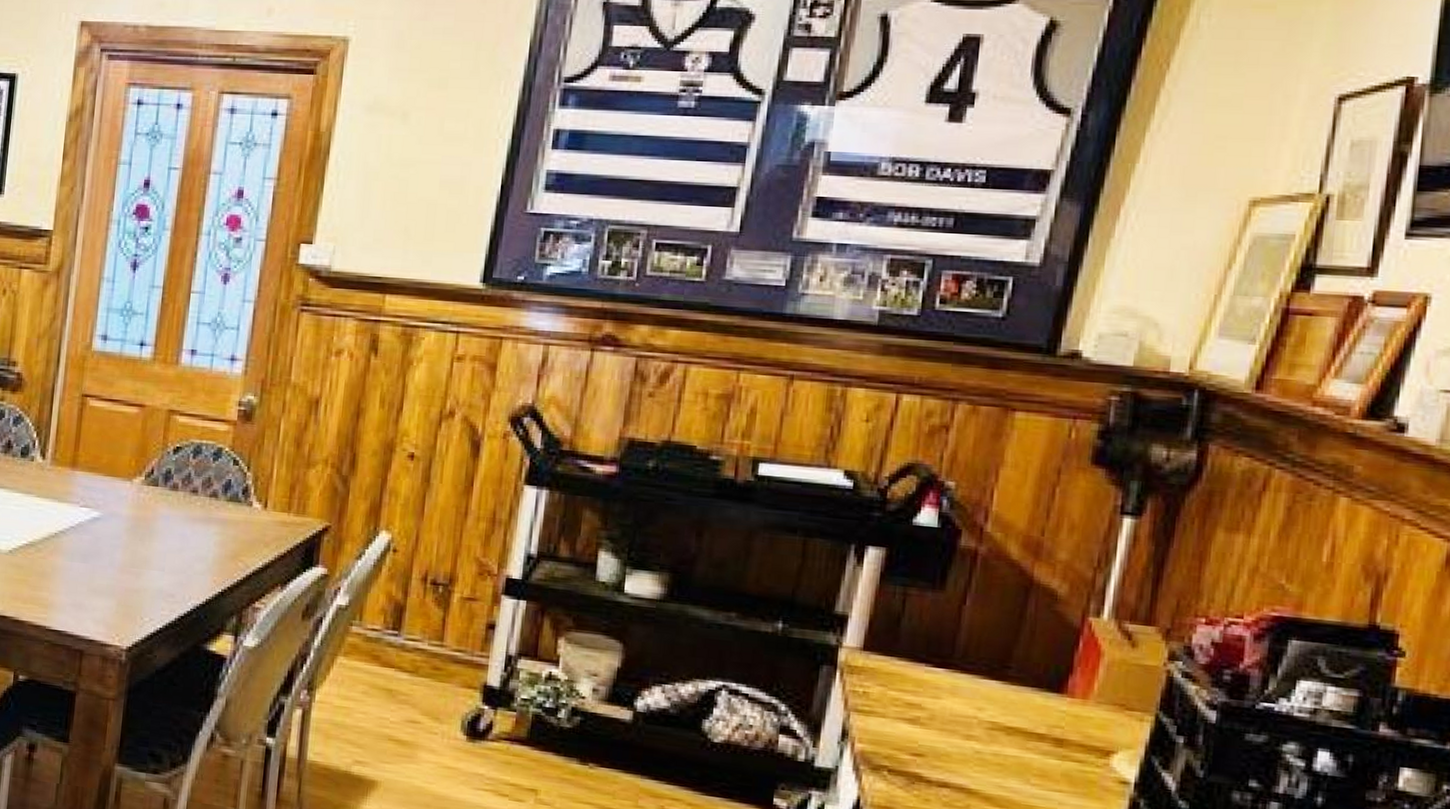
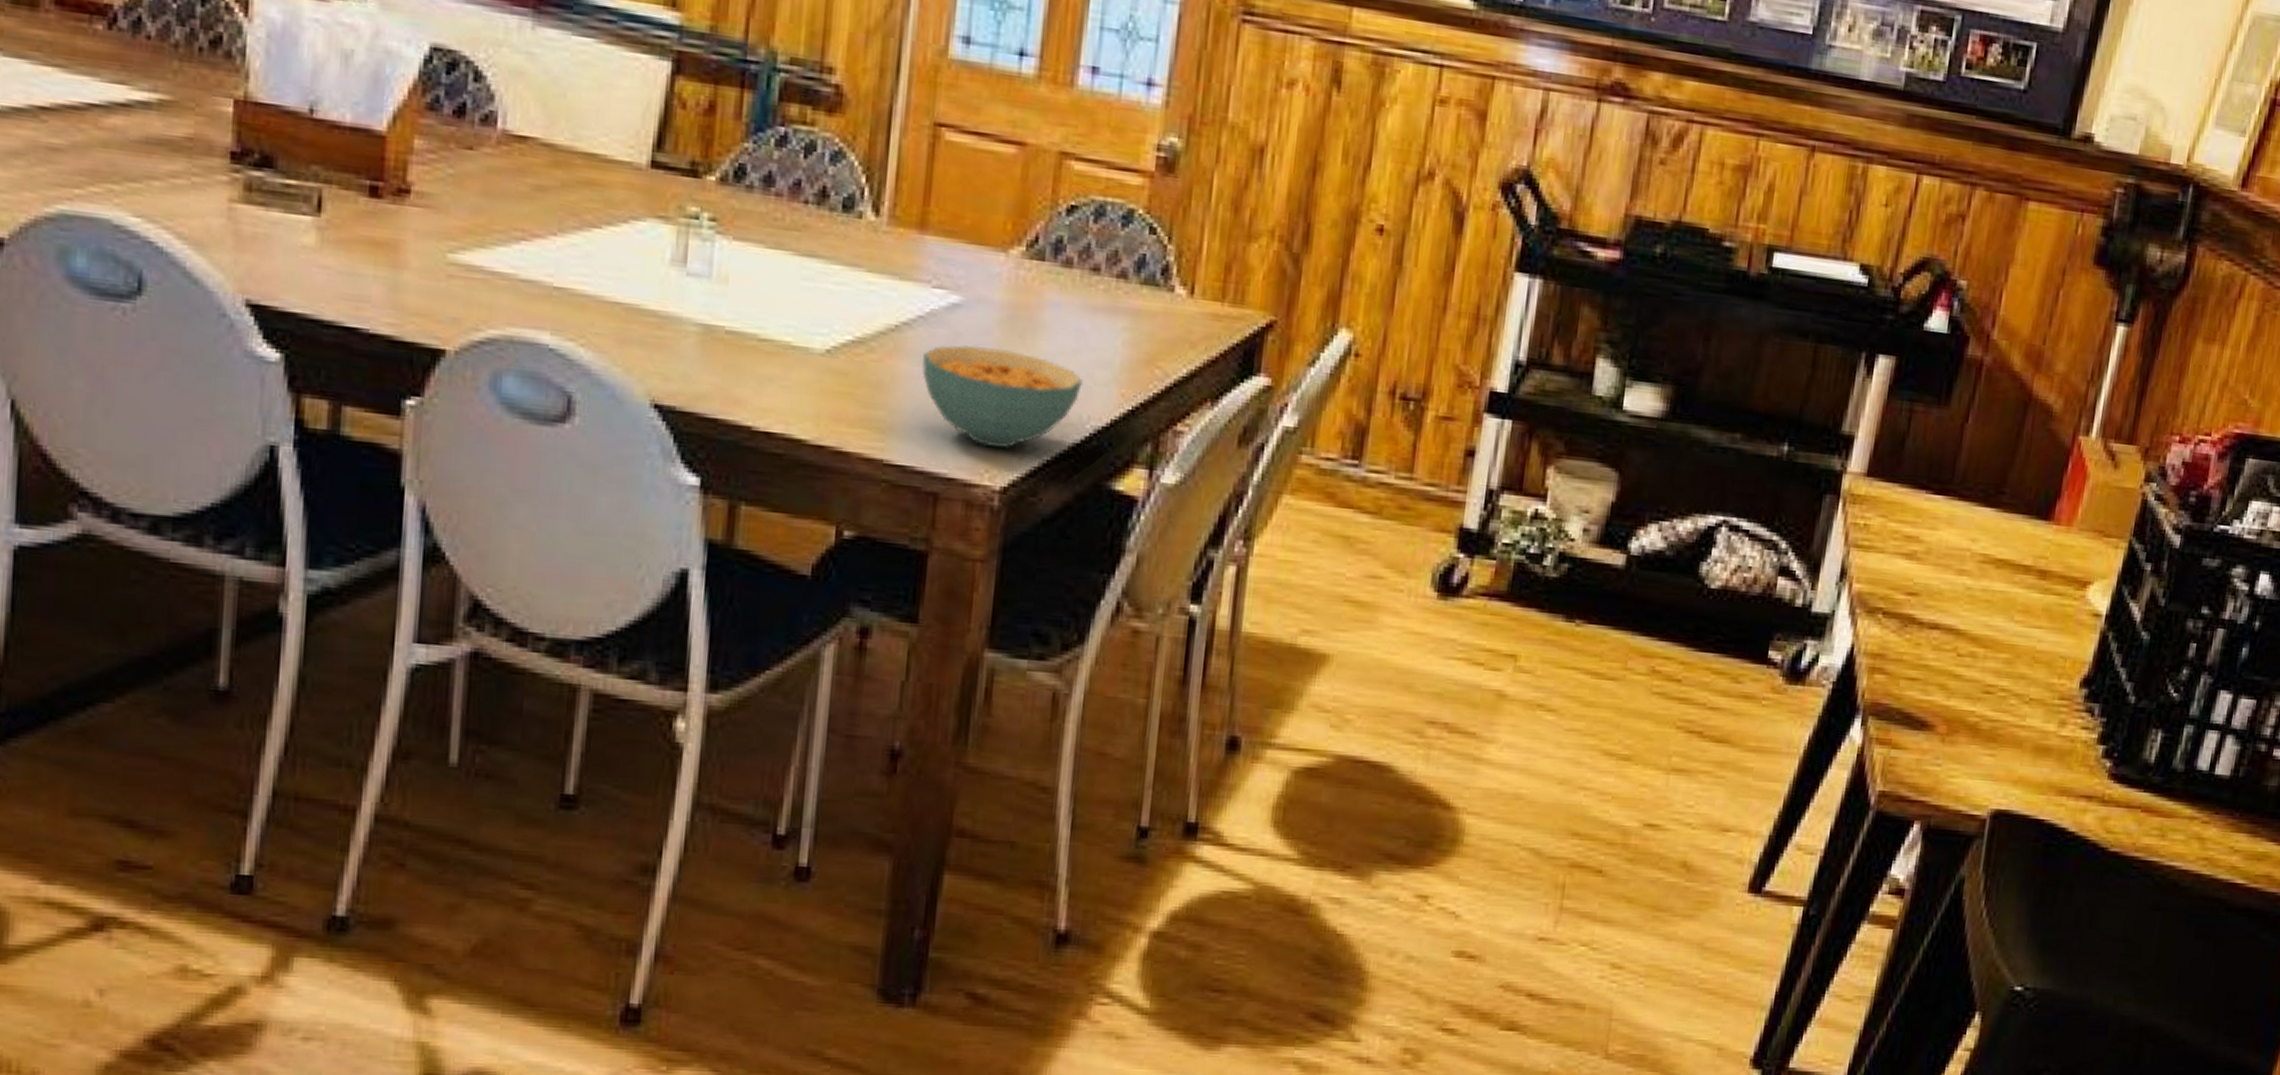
cereal bowl: none [72,546,185,620] -> present [921,345,1083,449]

